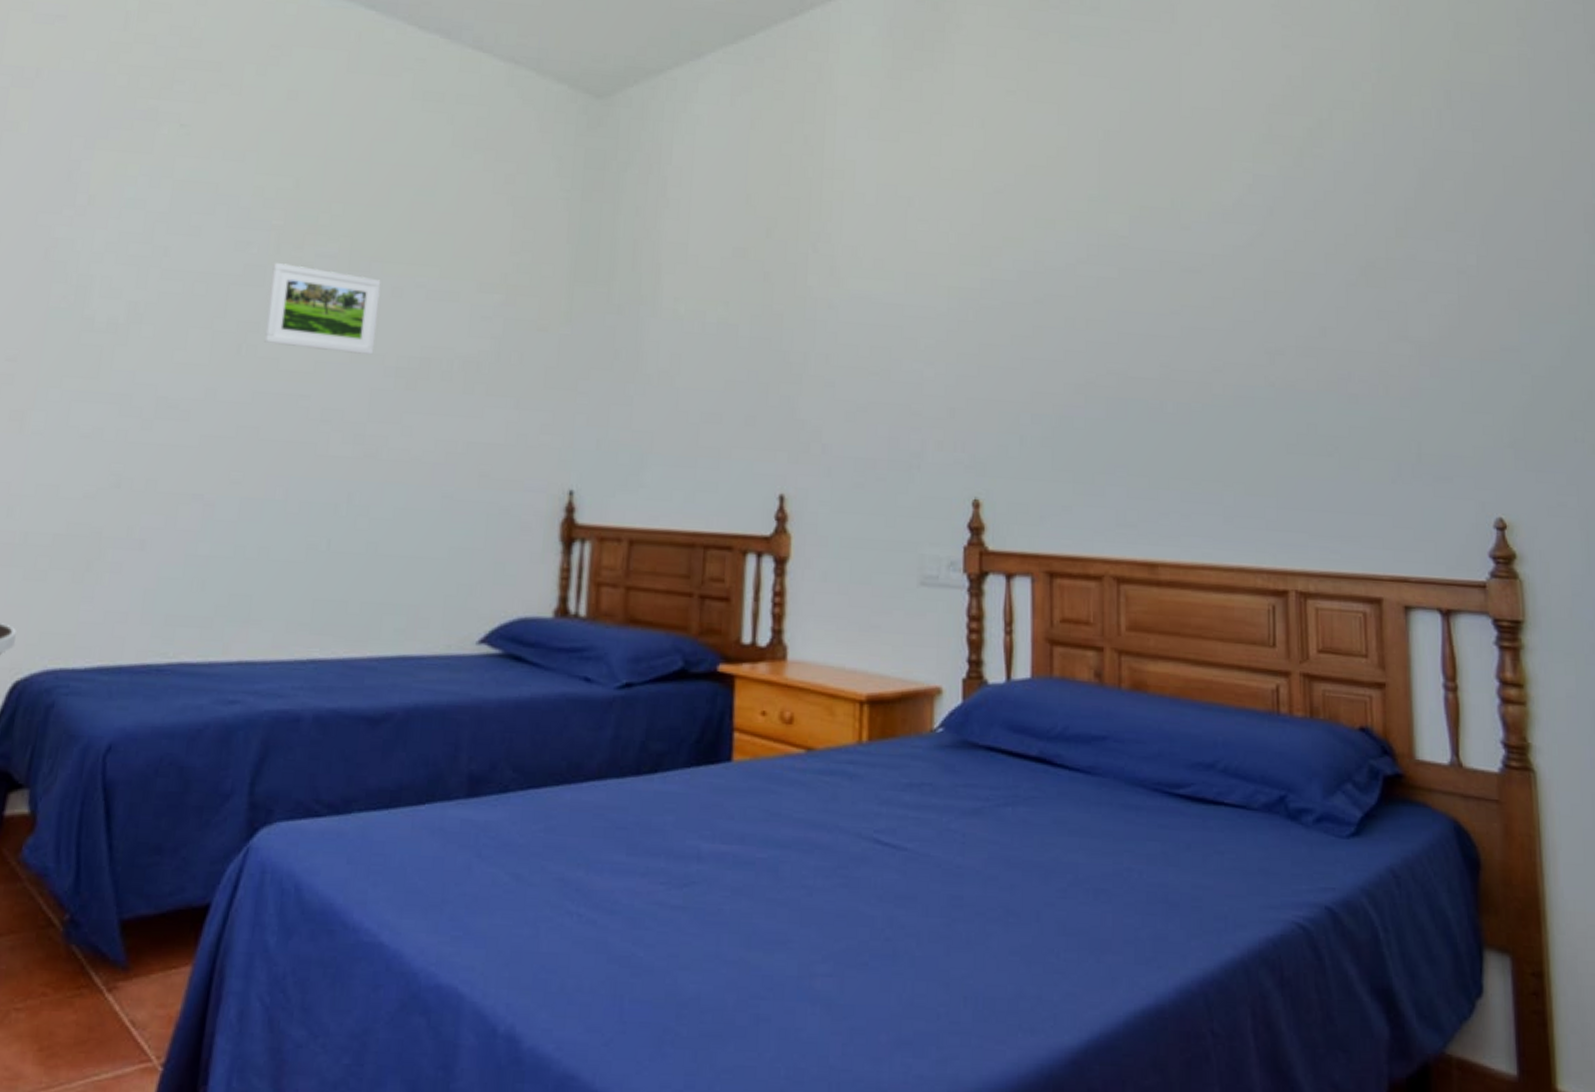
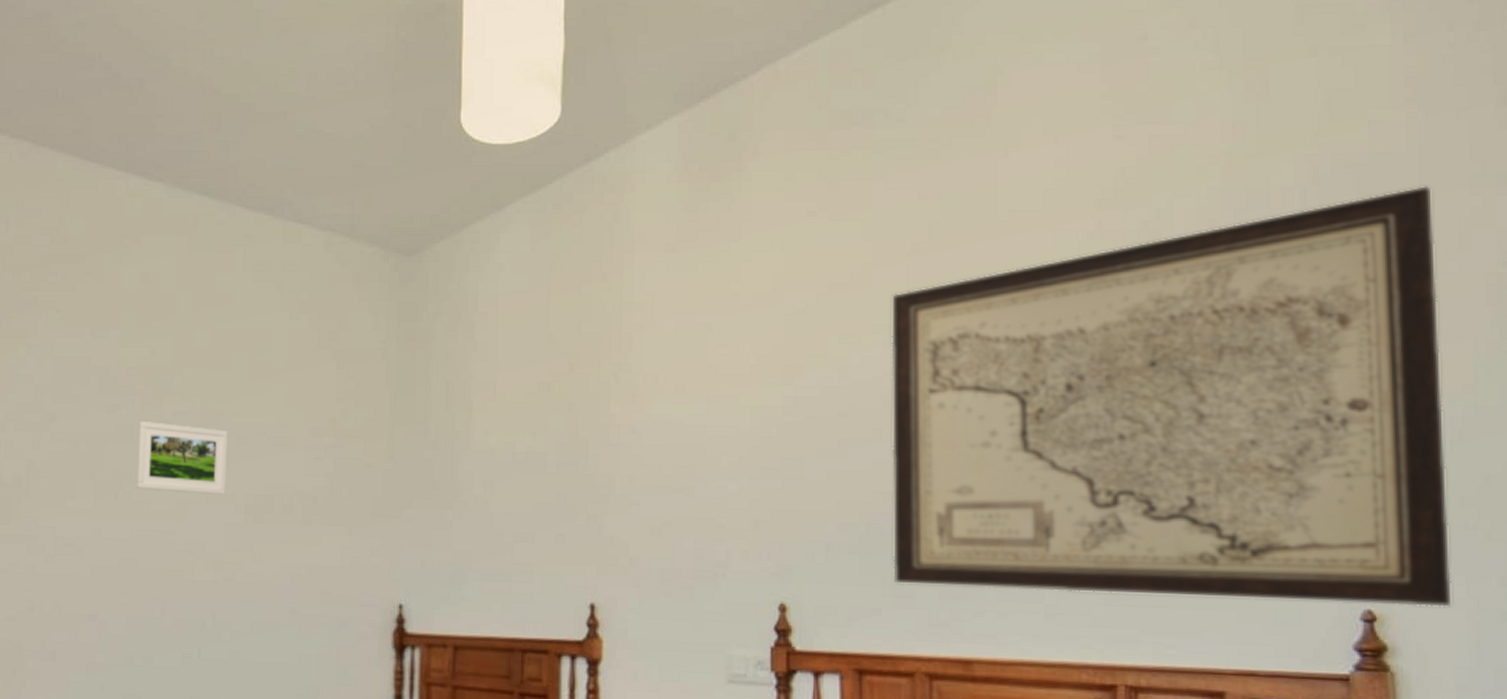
wall art: none [1084,118,1566,517] -> present [891,186,1451,607]

